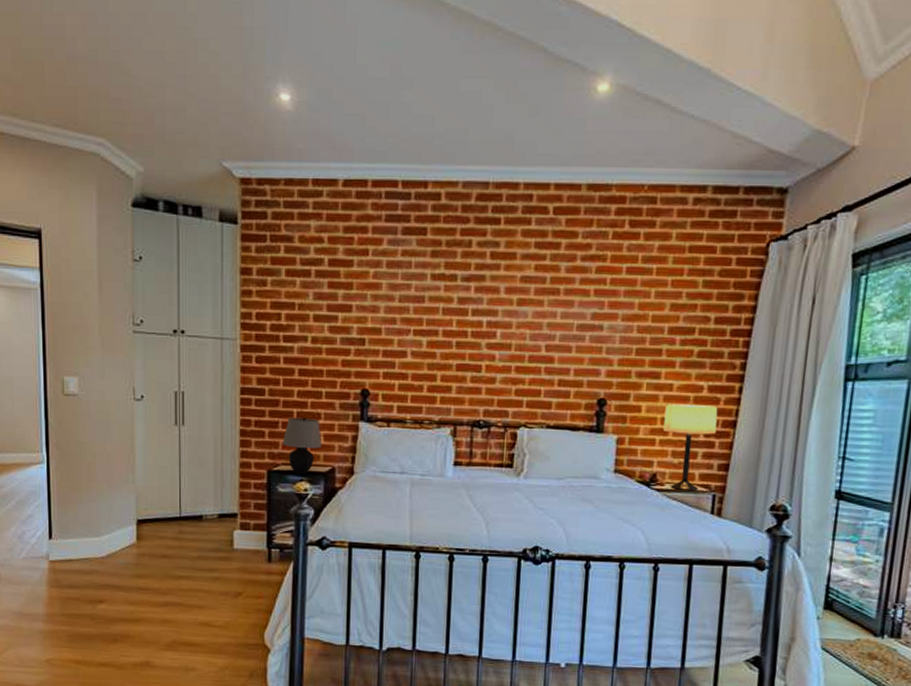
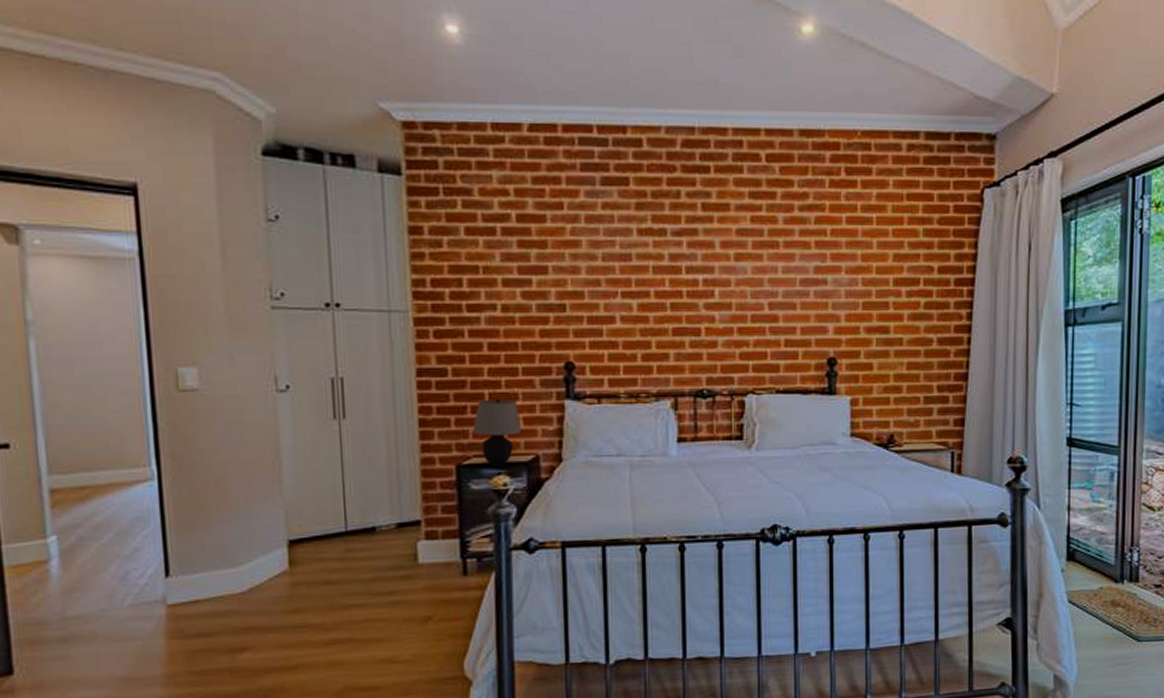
table lamp: present [663,403,718,492] -> none [897,358,949,451]

